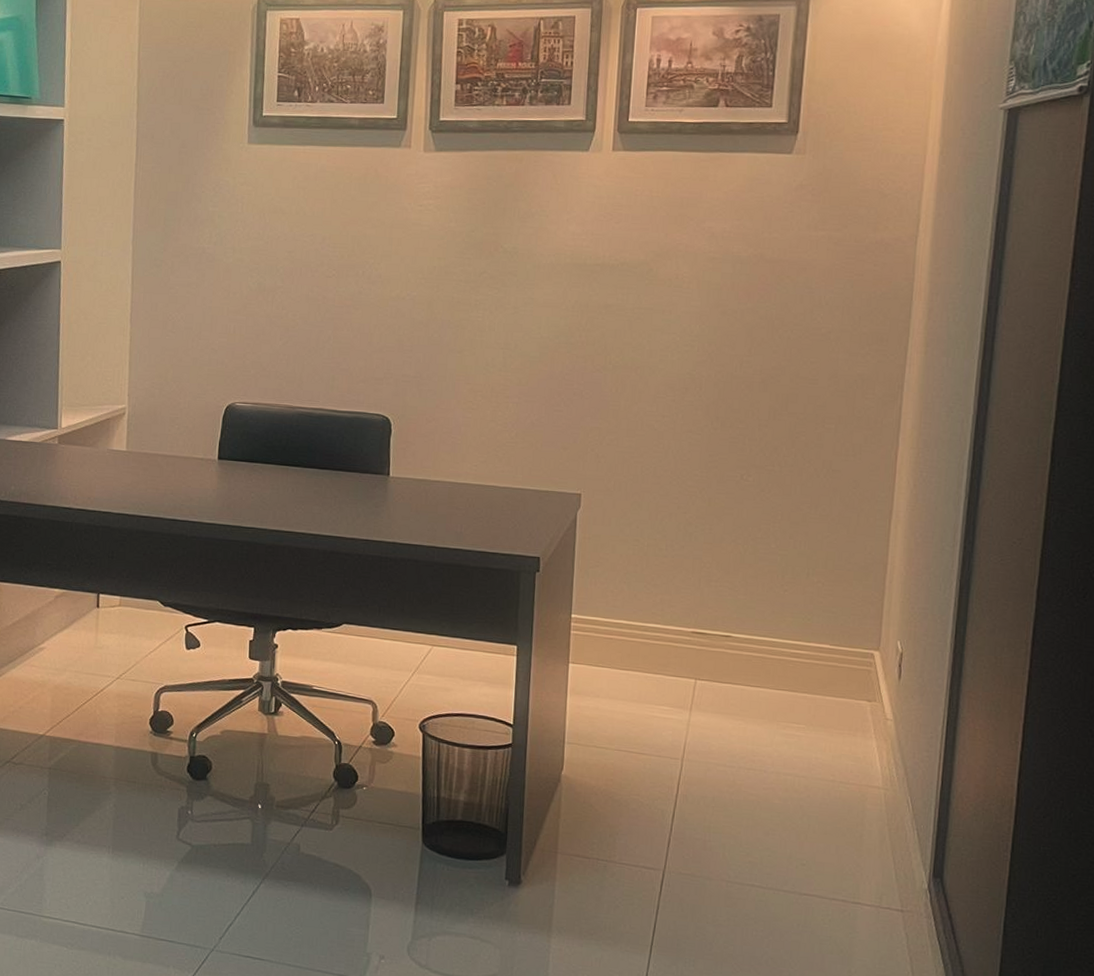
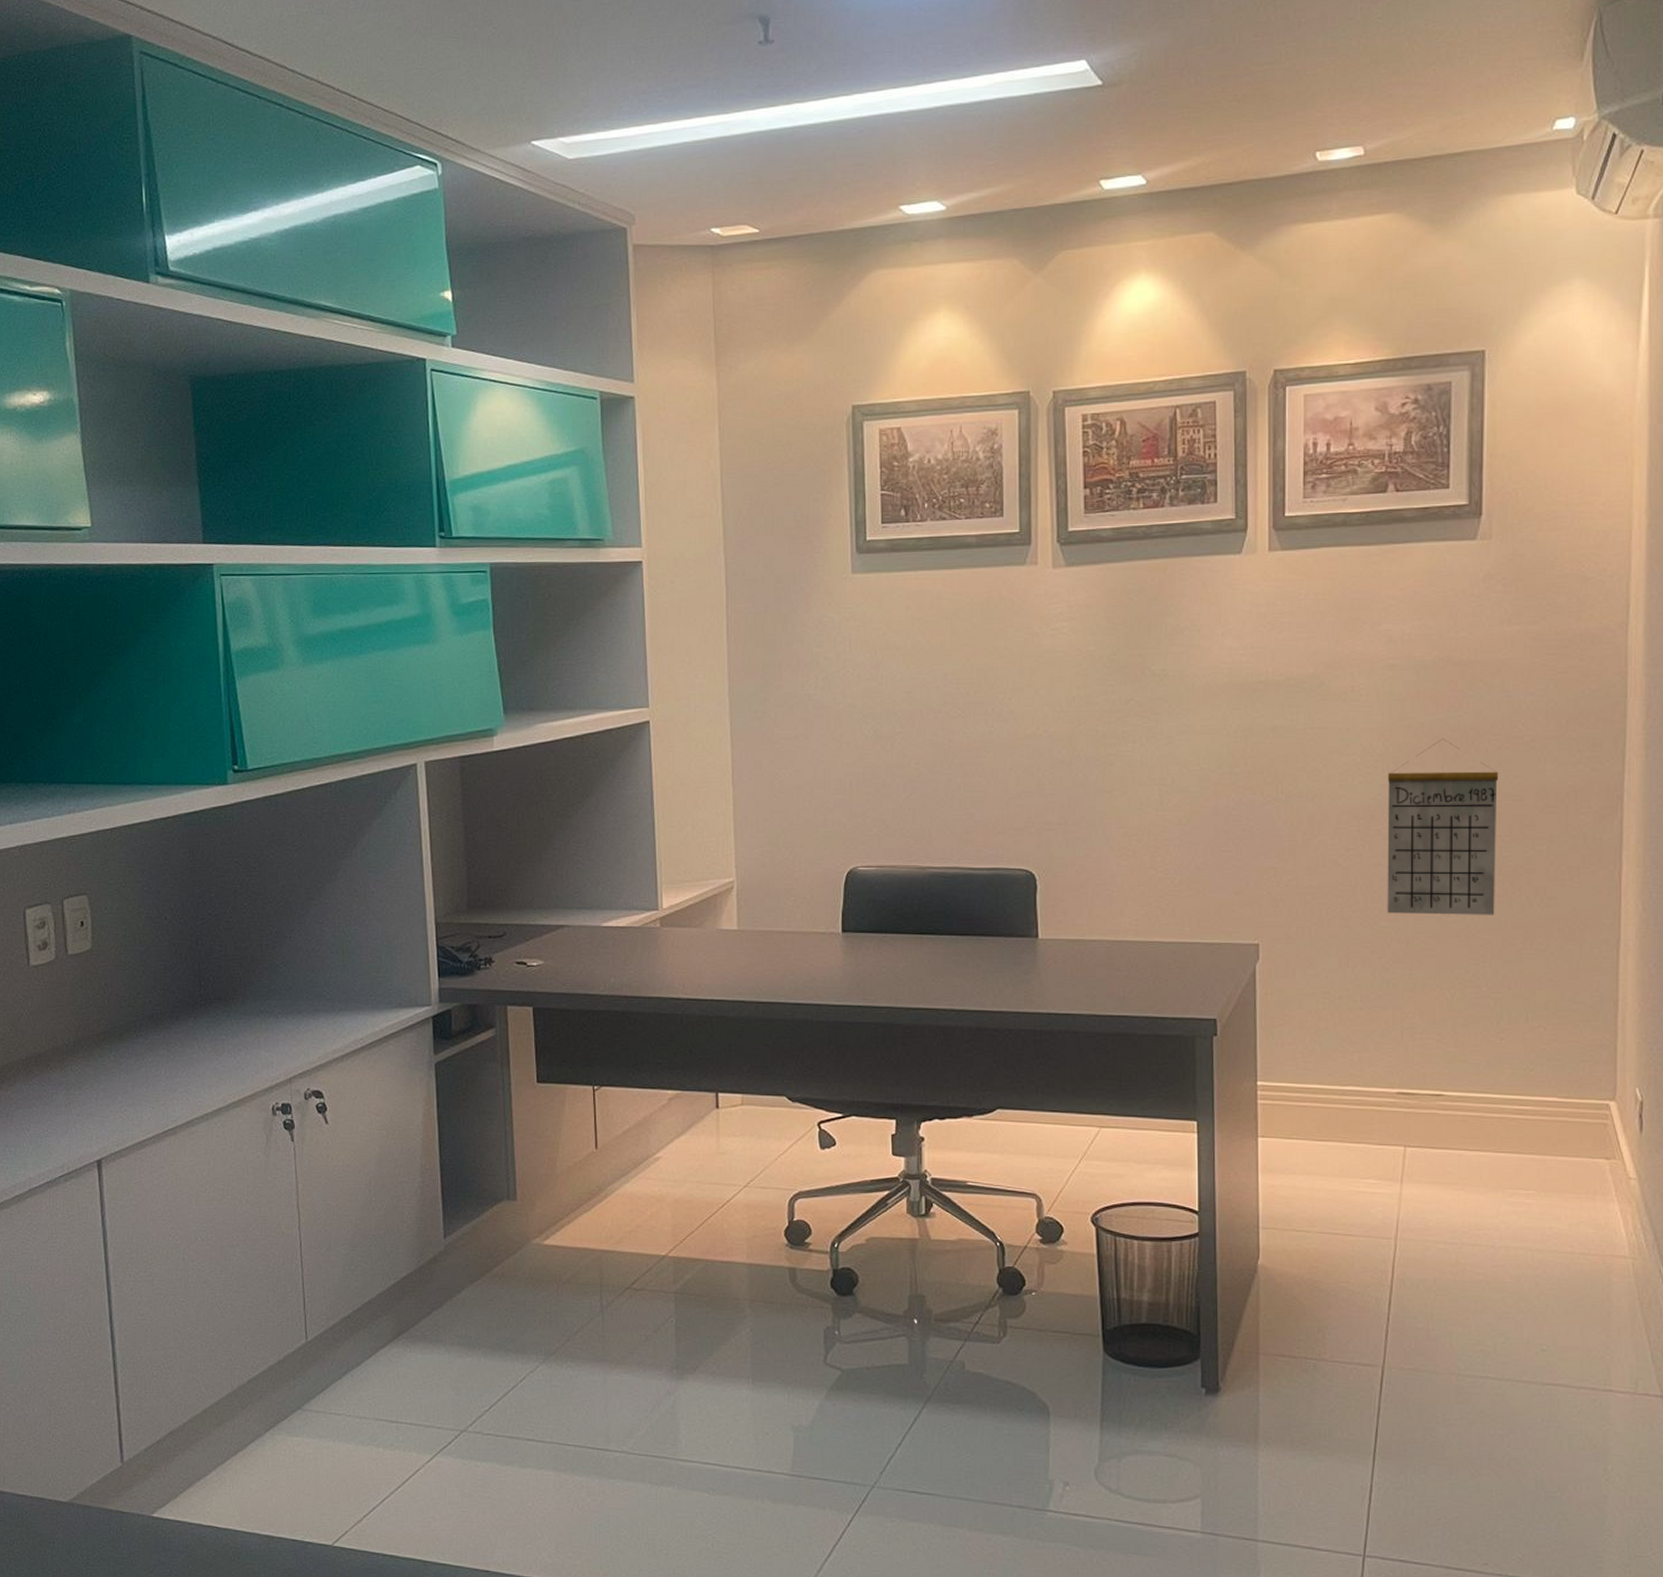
calendar: none [694,325,798,482] -> present [1387,738,1499,915]

